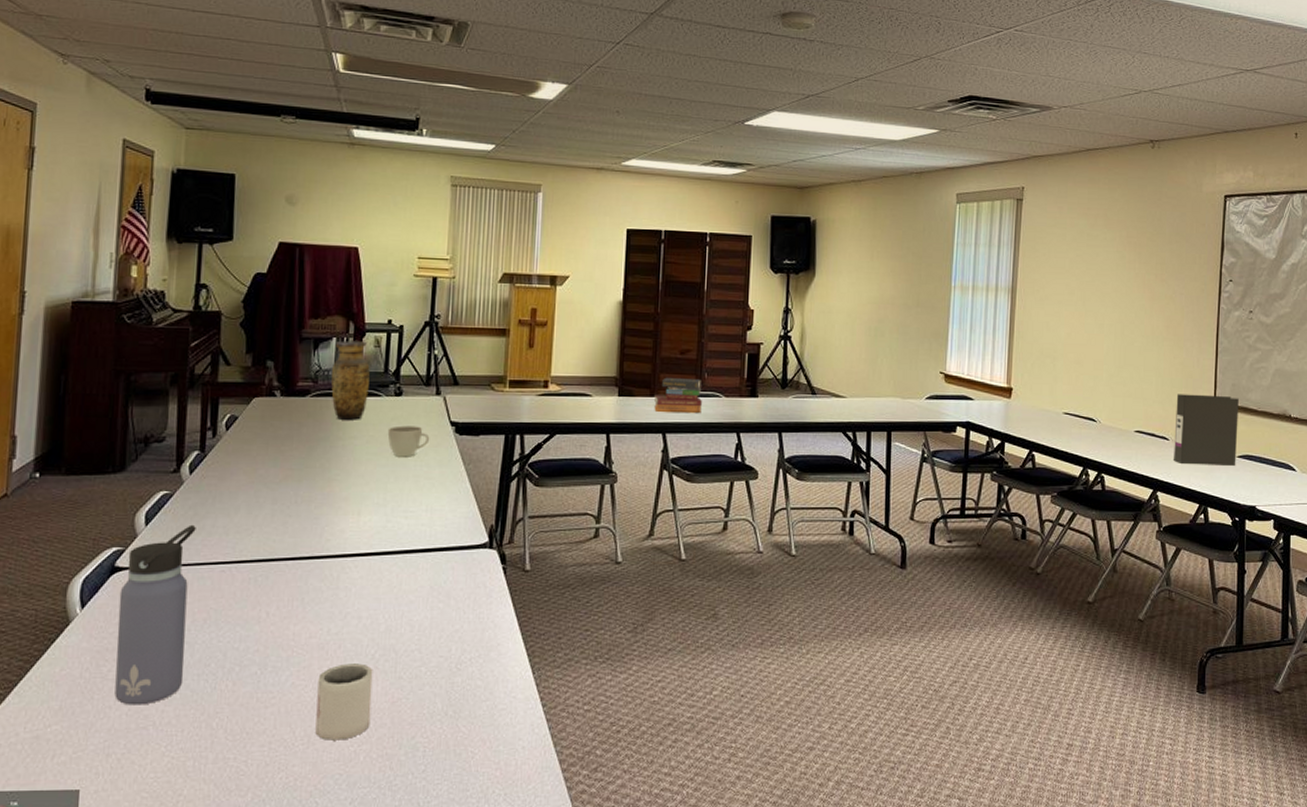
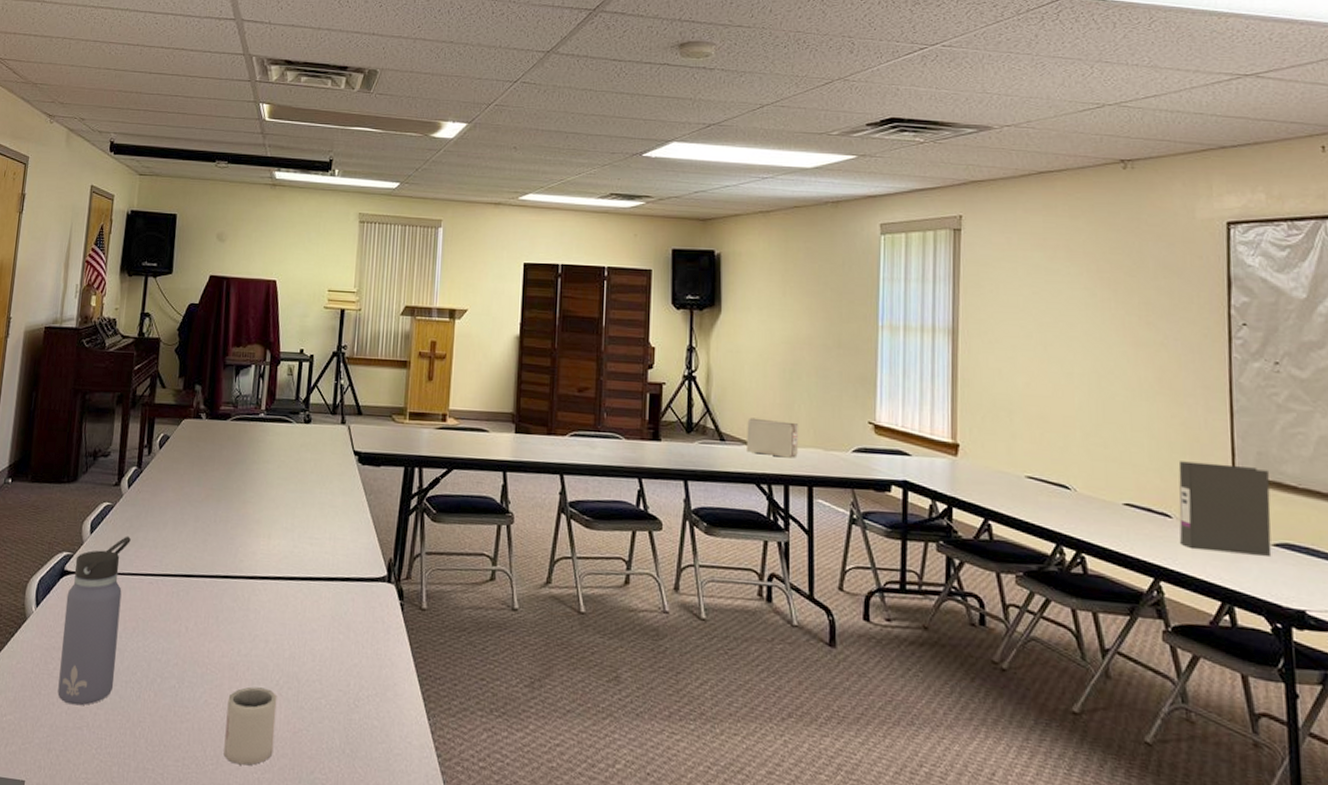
vase: present [331,340,370,420] -> none [249,368,283,445]
cup: present [387,425,430,457] -> none [296,452,335,484]
books: present [654,377,702,413] -> none [551,415,601,454]
box: none [835,372,881,407] -> present [747,418,799,458]

